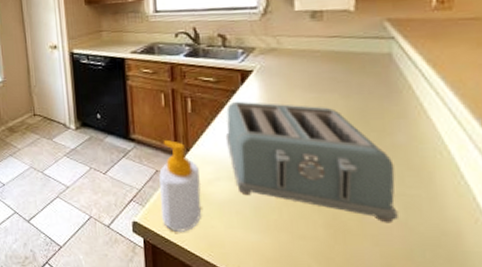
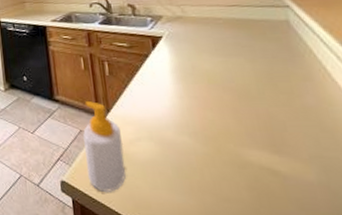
toaster: present [225,101,398,224] -> none [141,64,320,187]

